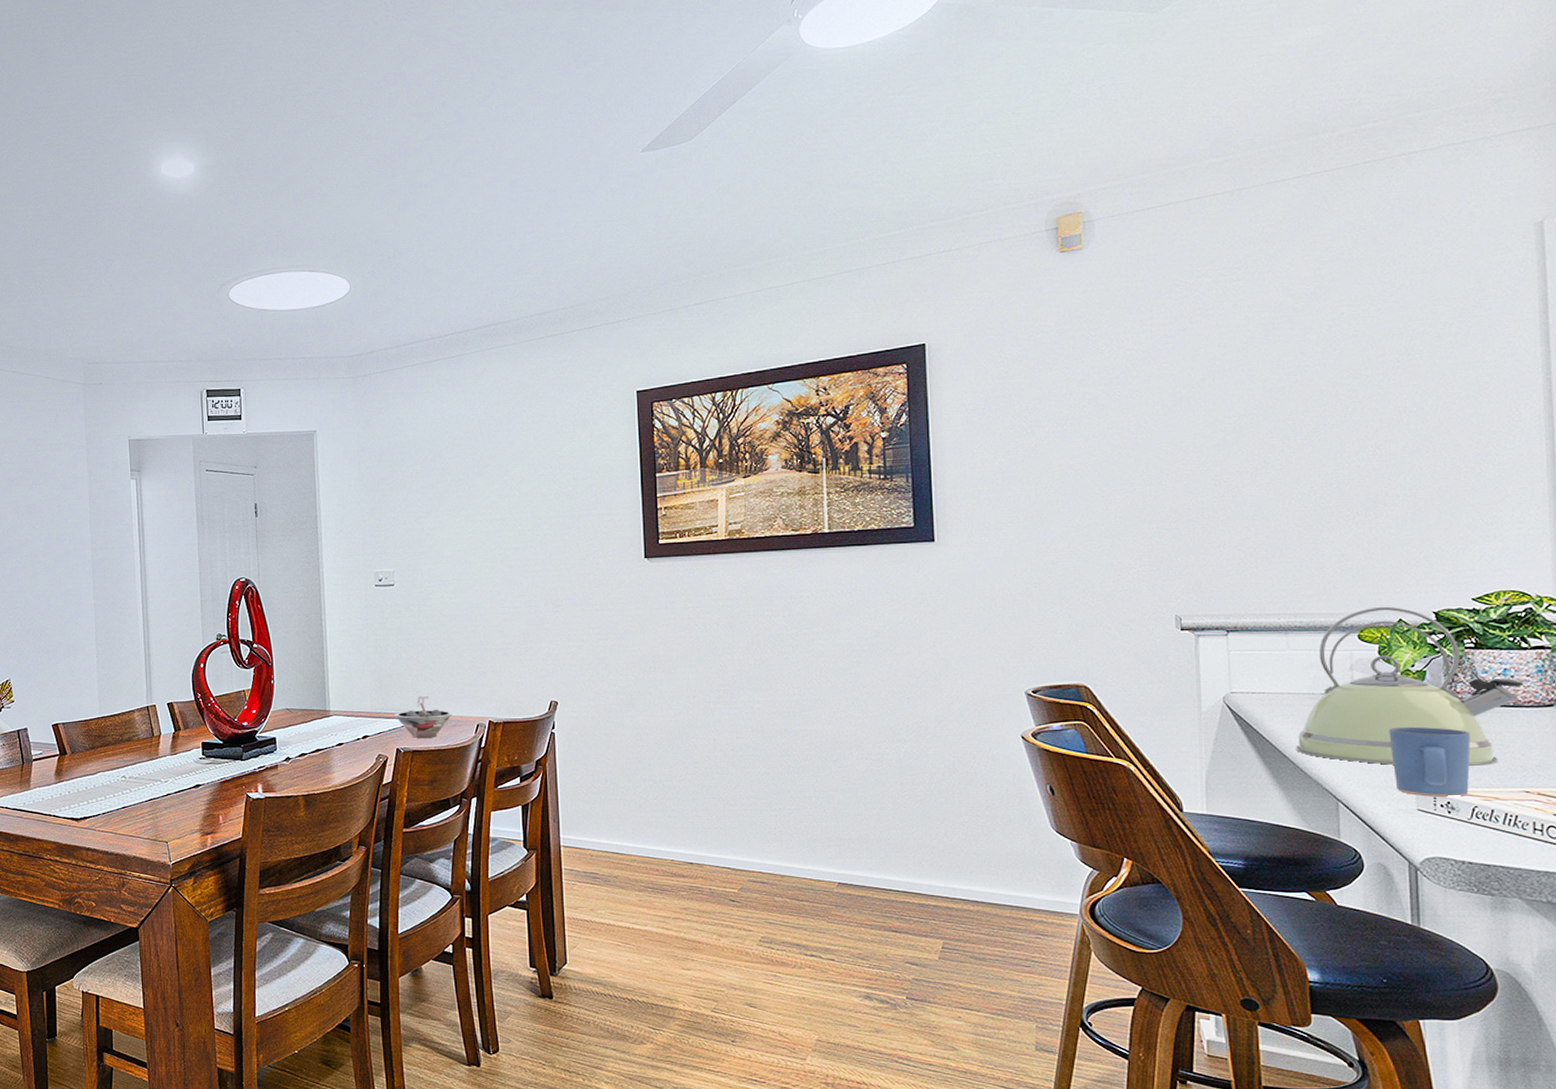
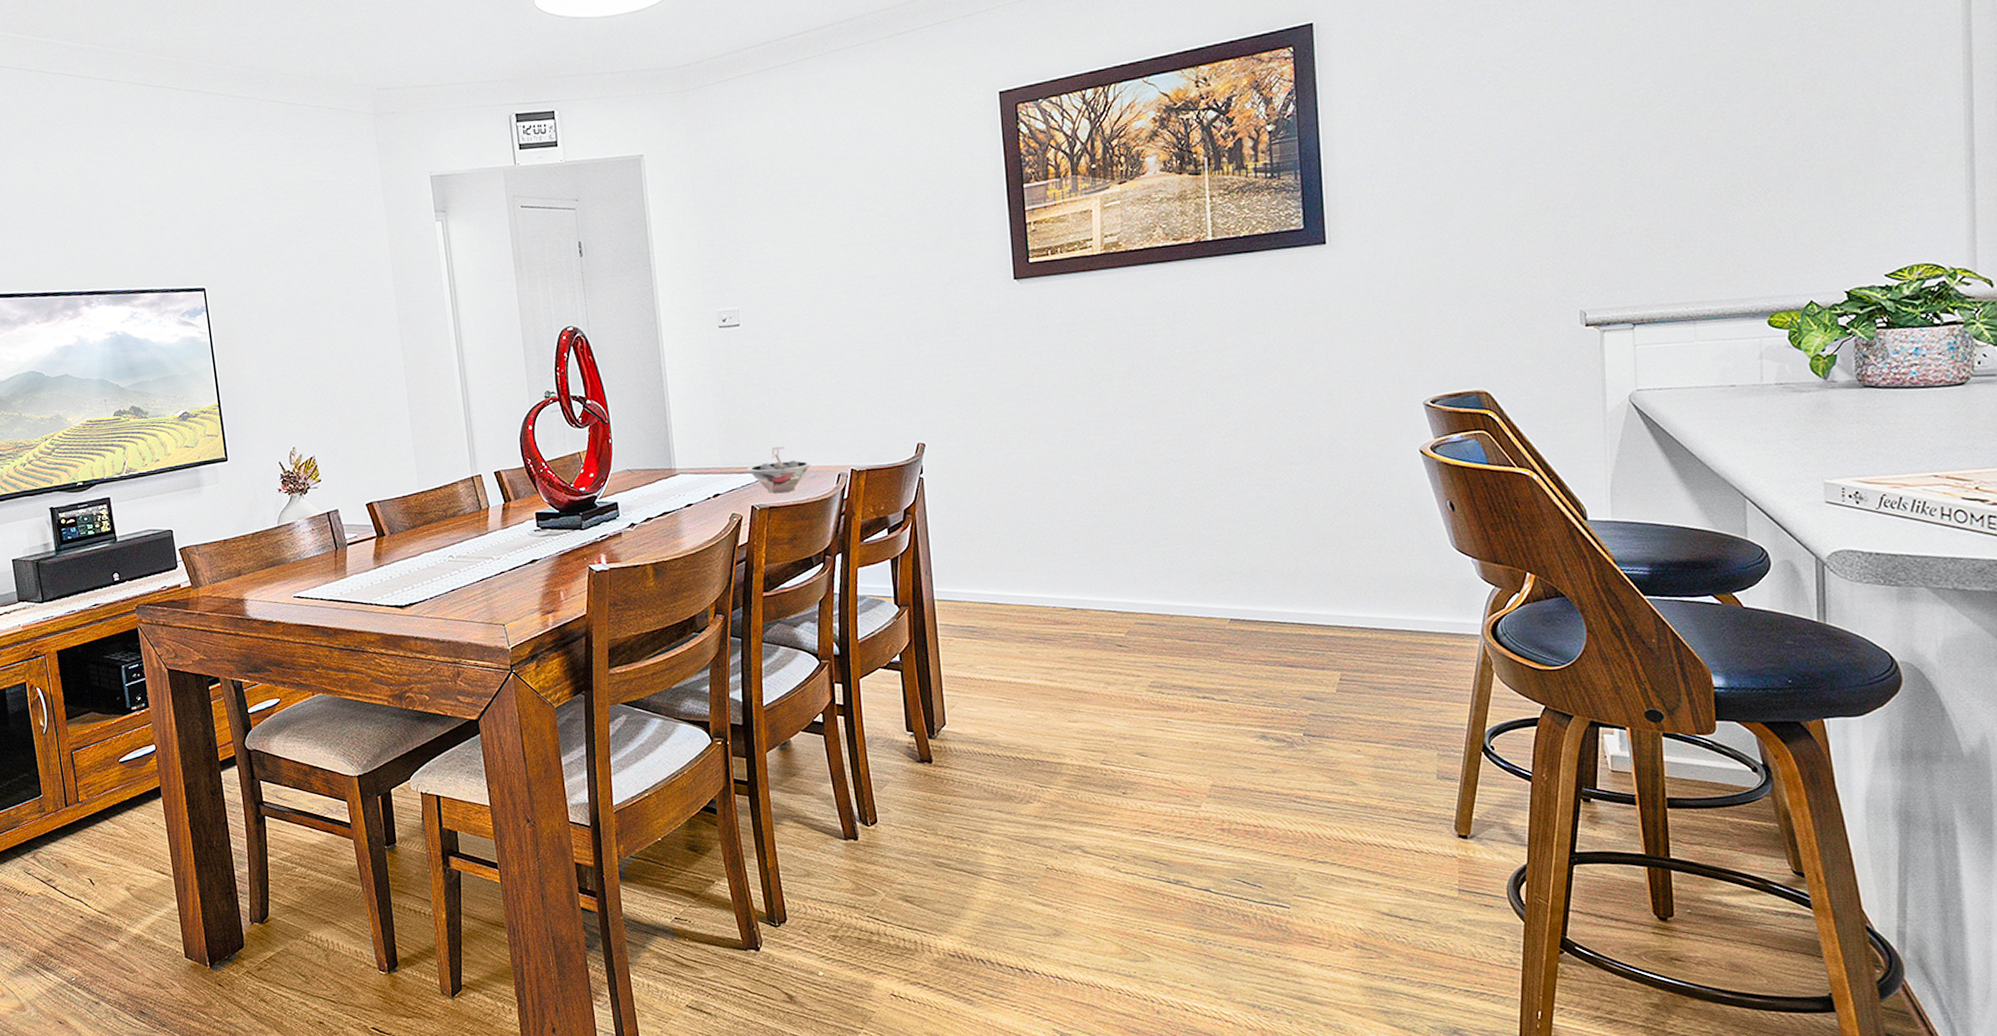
kettle: present [1296,606,1524,767] -> none [1703,288,1935,457]
mug: present [1389,726,1471,798] -> none [1798,414,1880,488]

